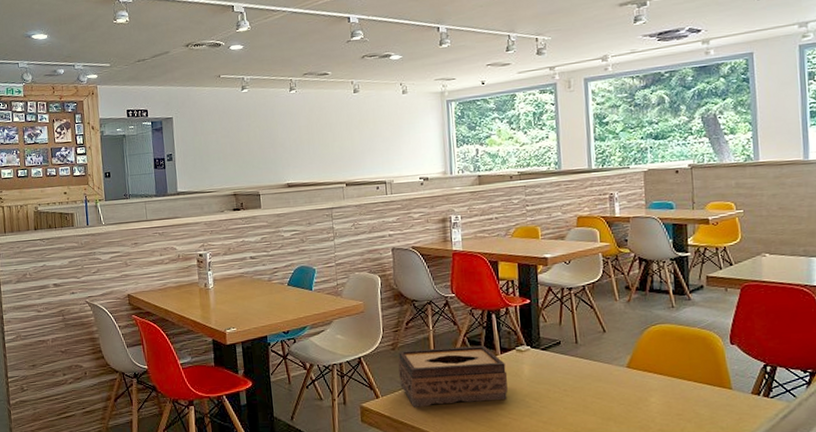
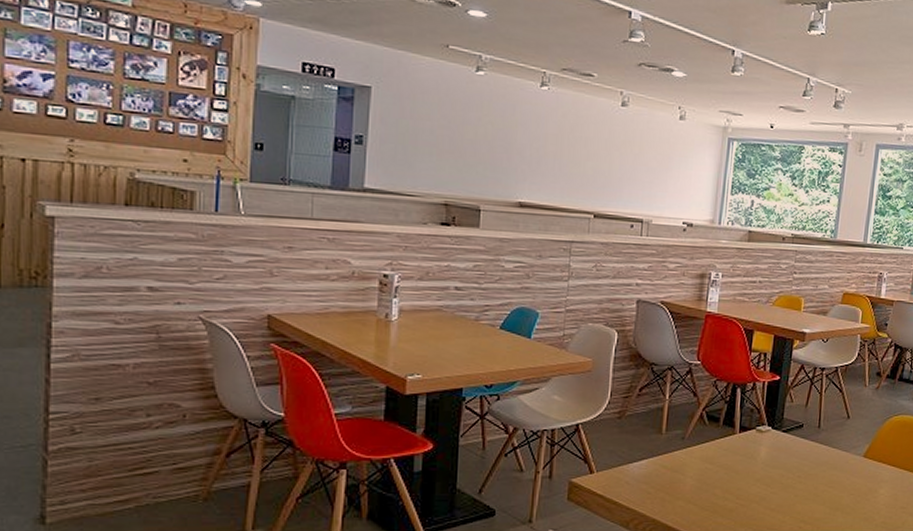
tissue box: present [398,345,508,407] -> none [621,420,743,486]

